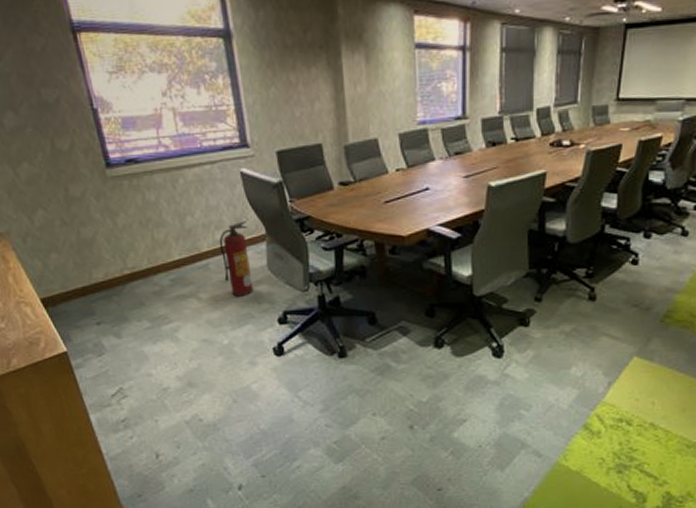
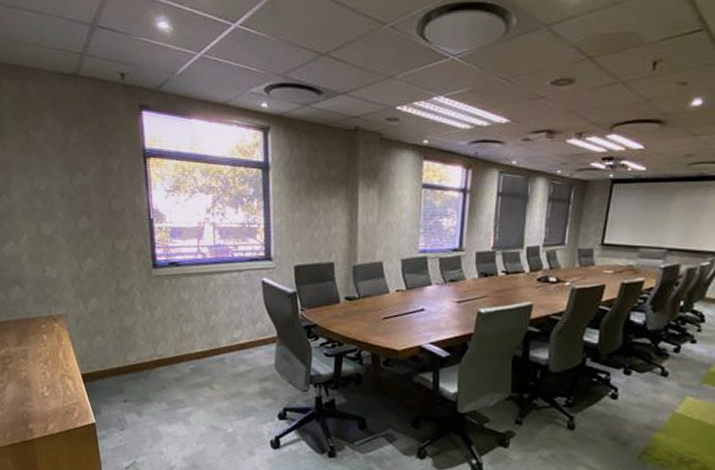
fire extinguisher: present [219,220,253,297] -> none [236,323,262,391]

